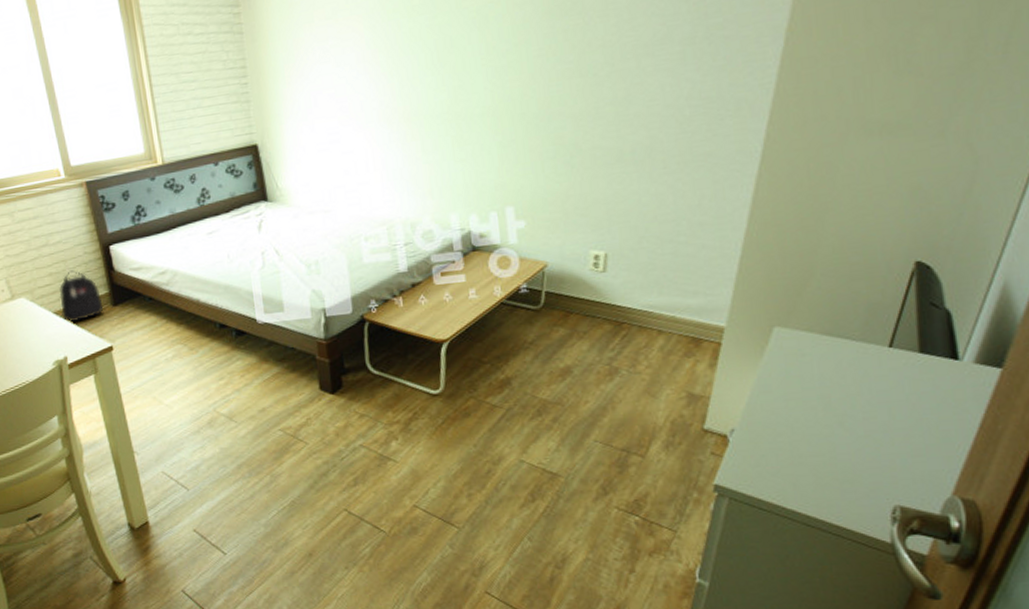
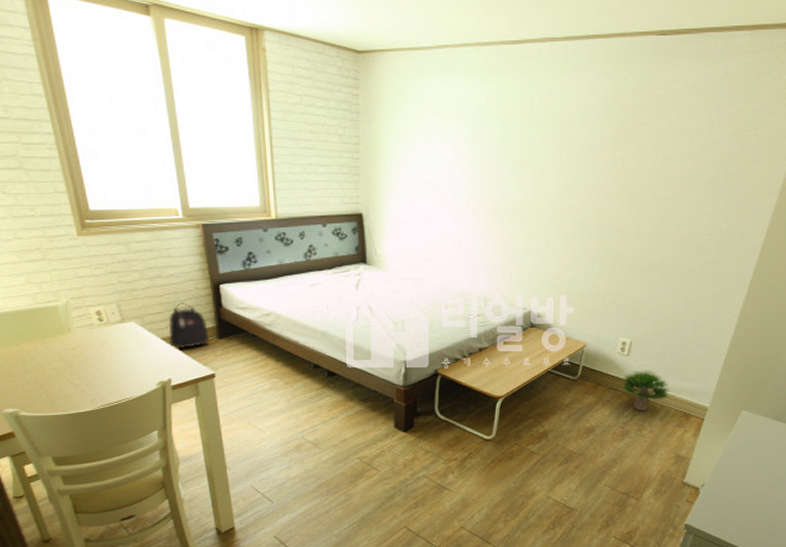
potted plant: none [599,287,668,342] -> present [620,369,669,412]

